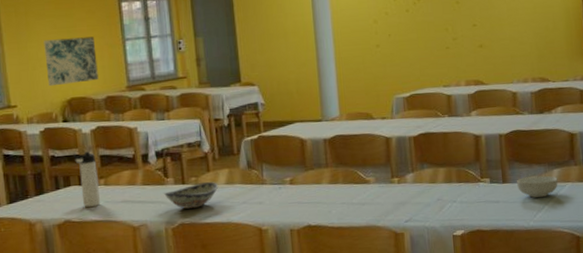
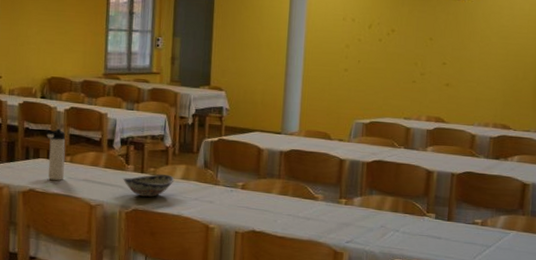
wall art: present [44,36,99,87] -> none [33,20,81,64]
cereal bowl: present [516,175,558,198] -> none [461,218,503,241]

